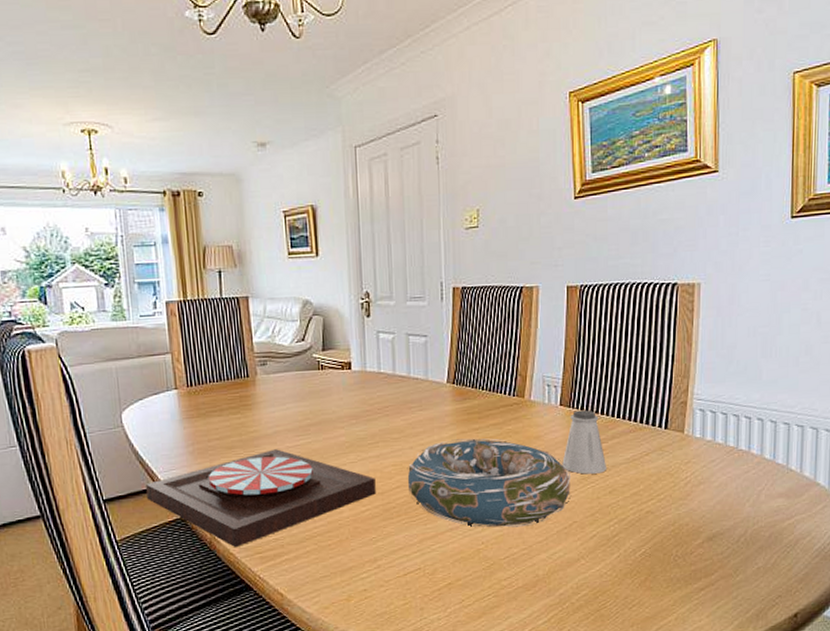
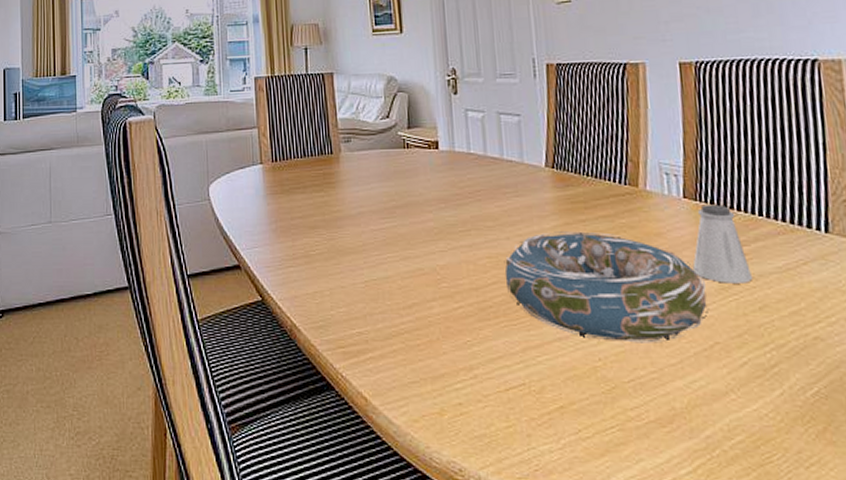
plate: present [146,449,376,548] -> none [229,232,469,339]

